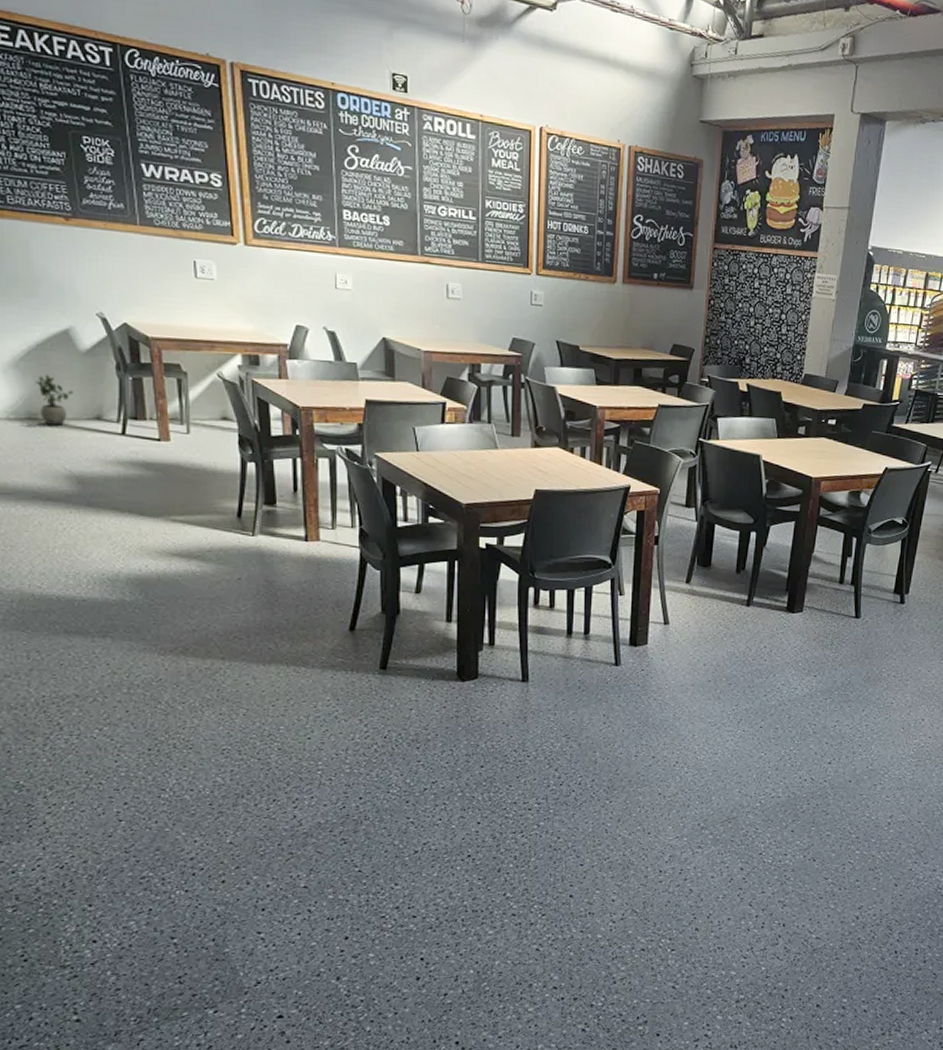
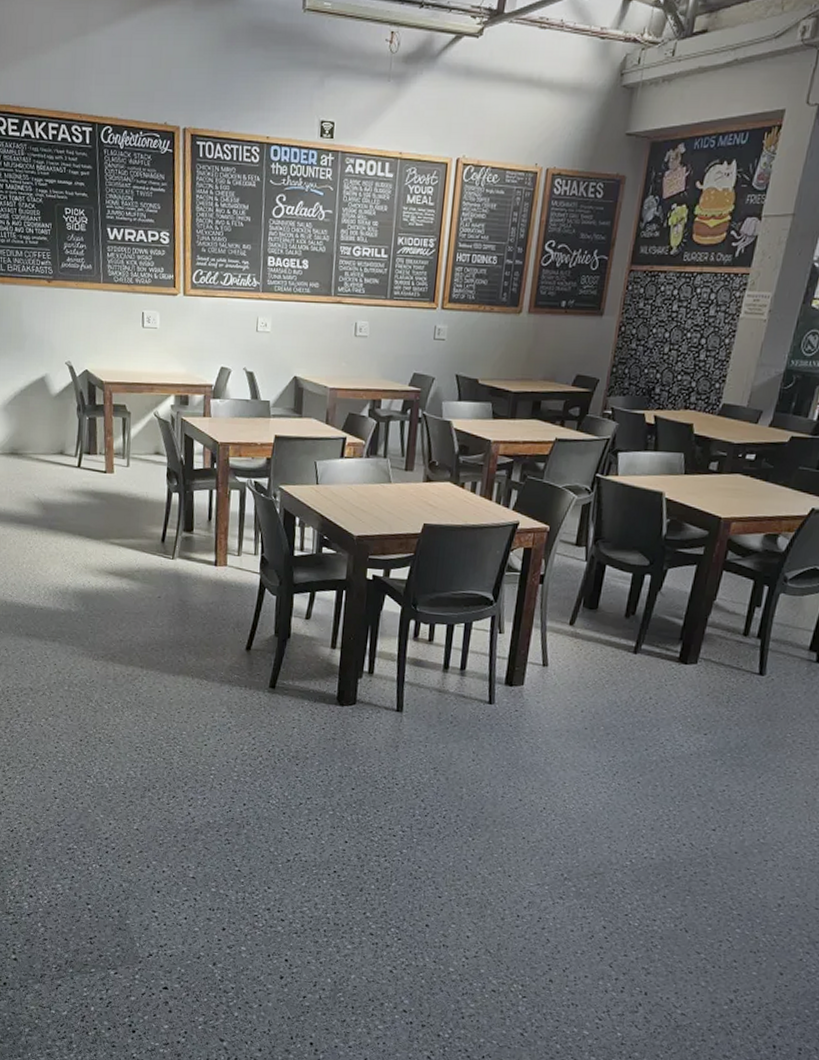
potted plant: present [35,374,74,426] -> none [18,415,45,459]

